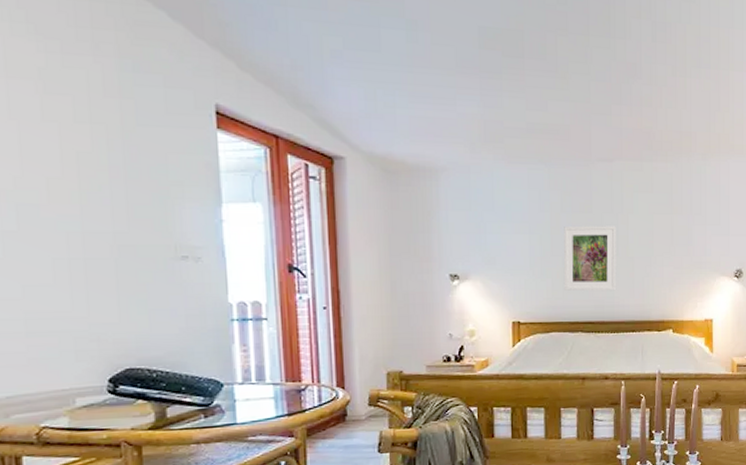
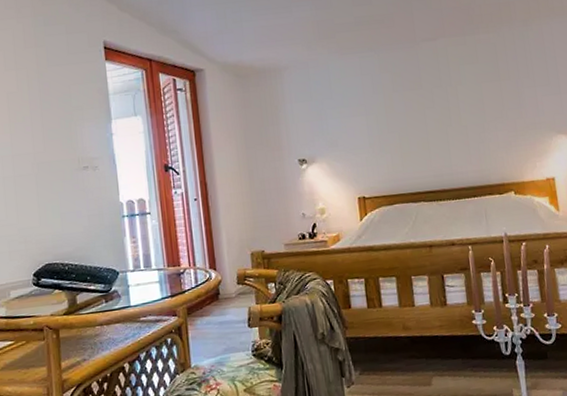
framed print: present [563,225,617,291] -> none [397,98,454,164]

